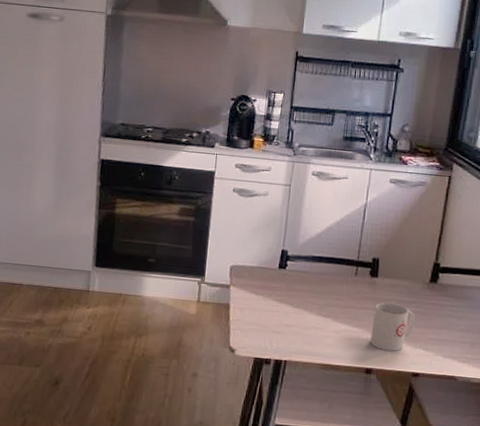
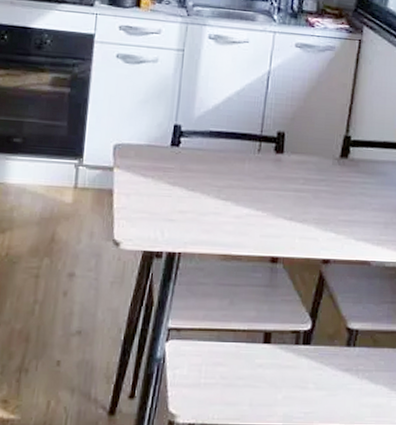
mug: present [370,302,415,351] -> none [276,181,325,236]

